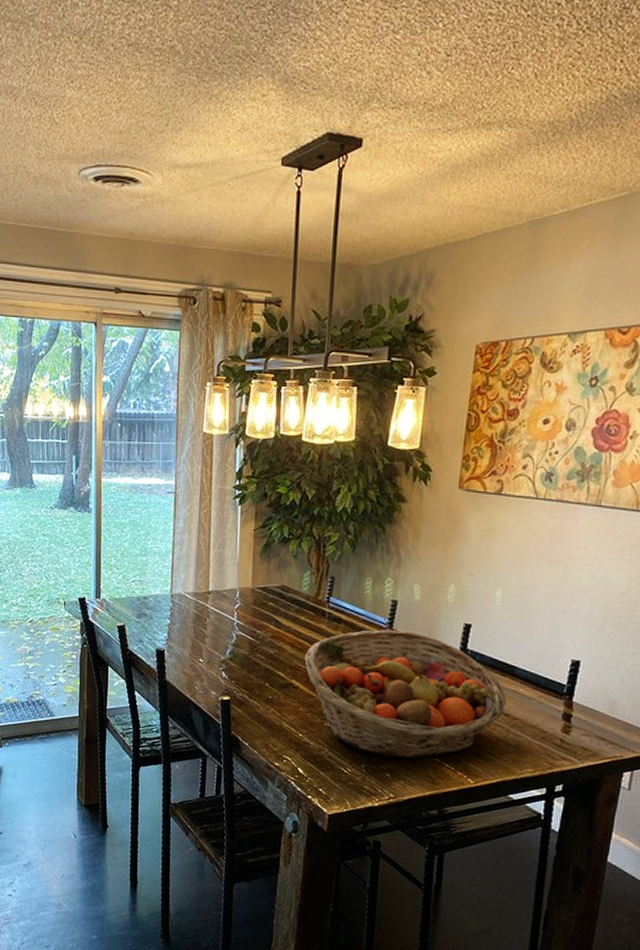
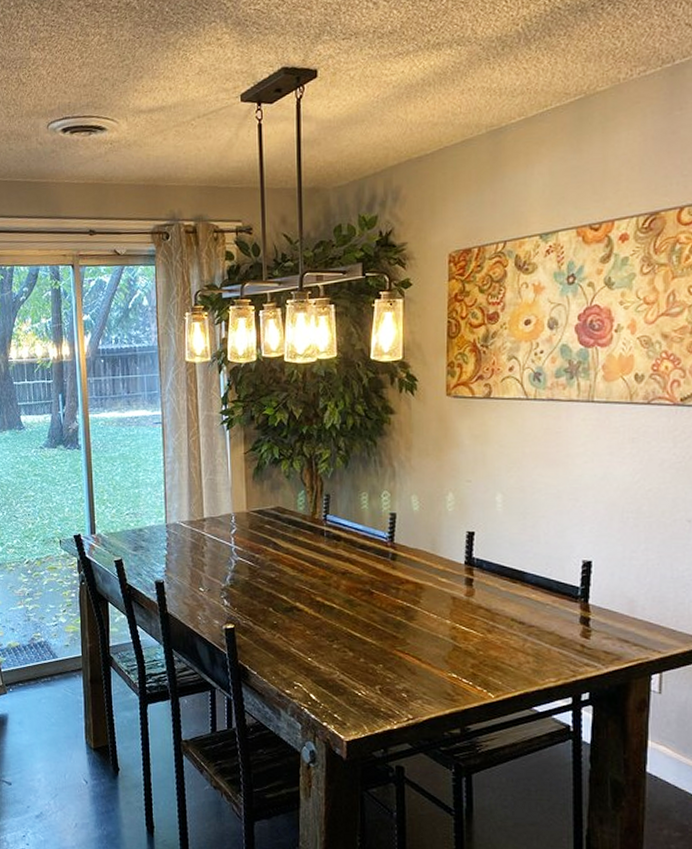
fruit basket: present [304,629,506,760] -> none [306,544,519,677]

